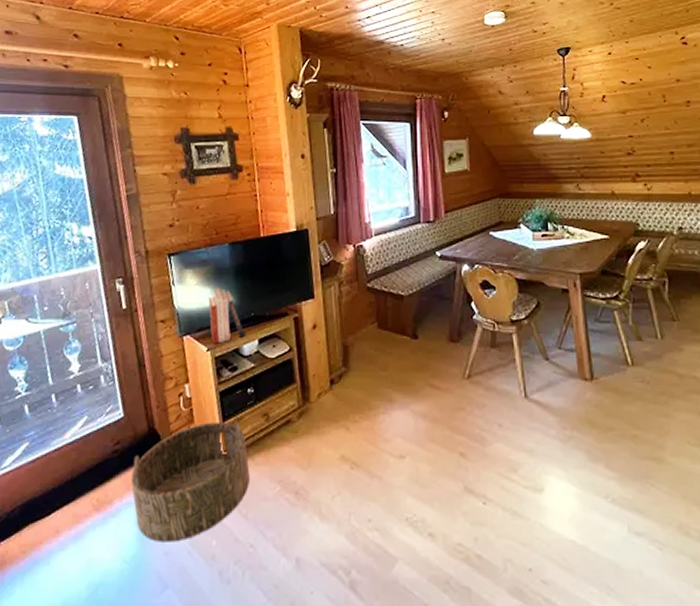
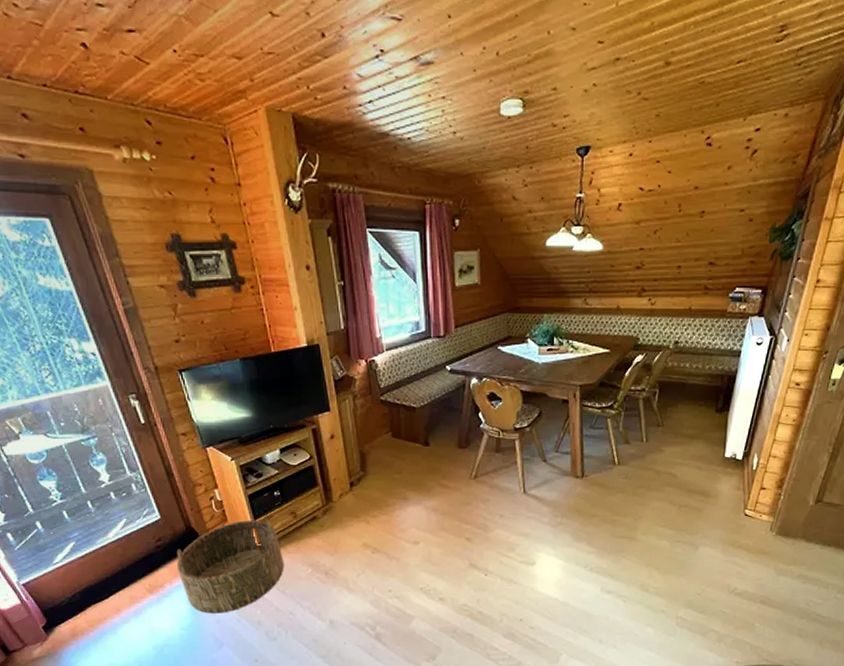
books: present [208,287,245,345] -> none [226,401,266,455]

